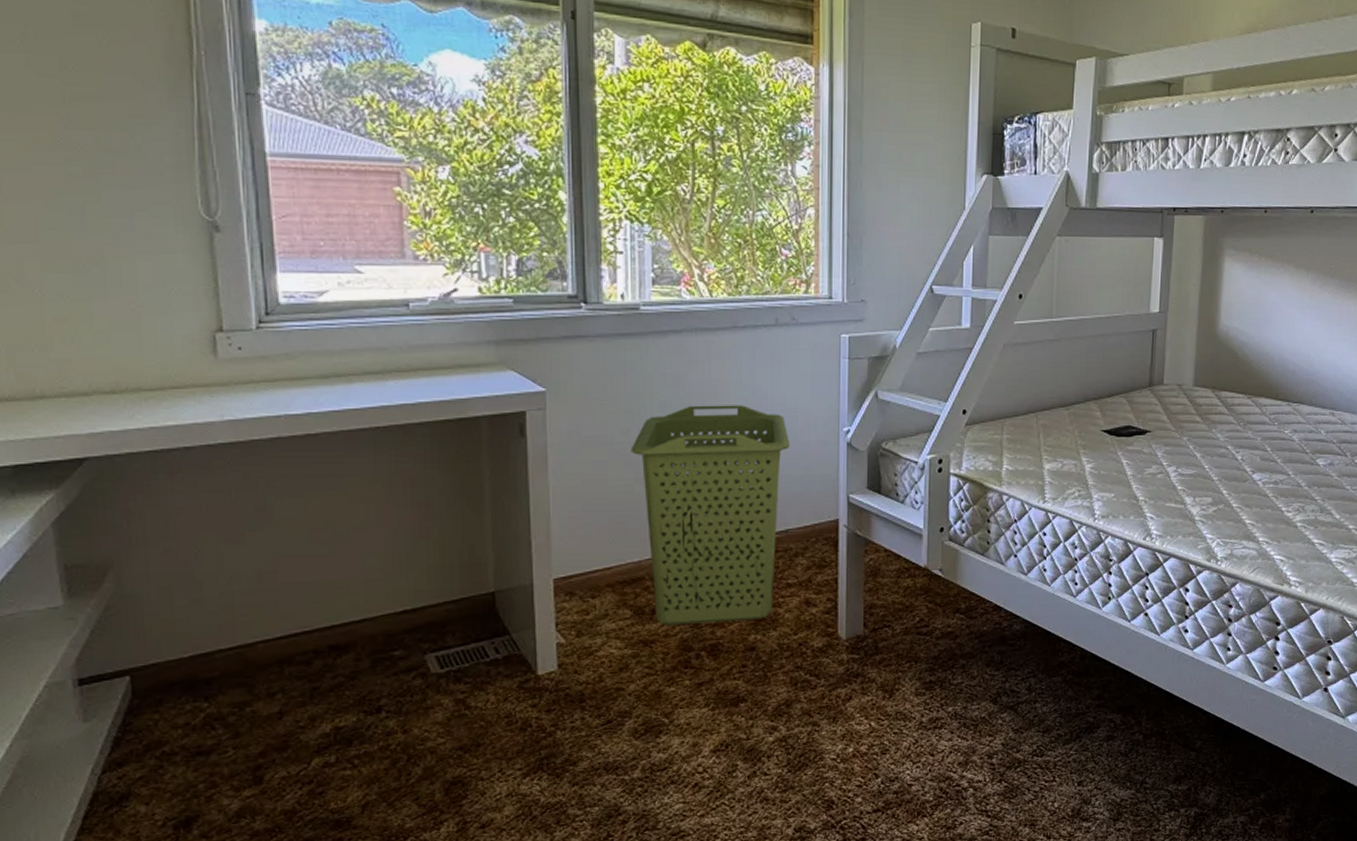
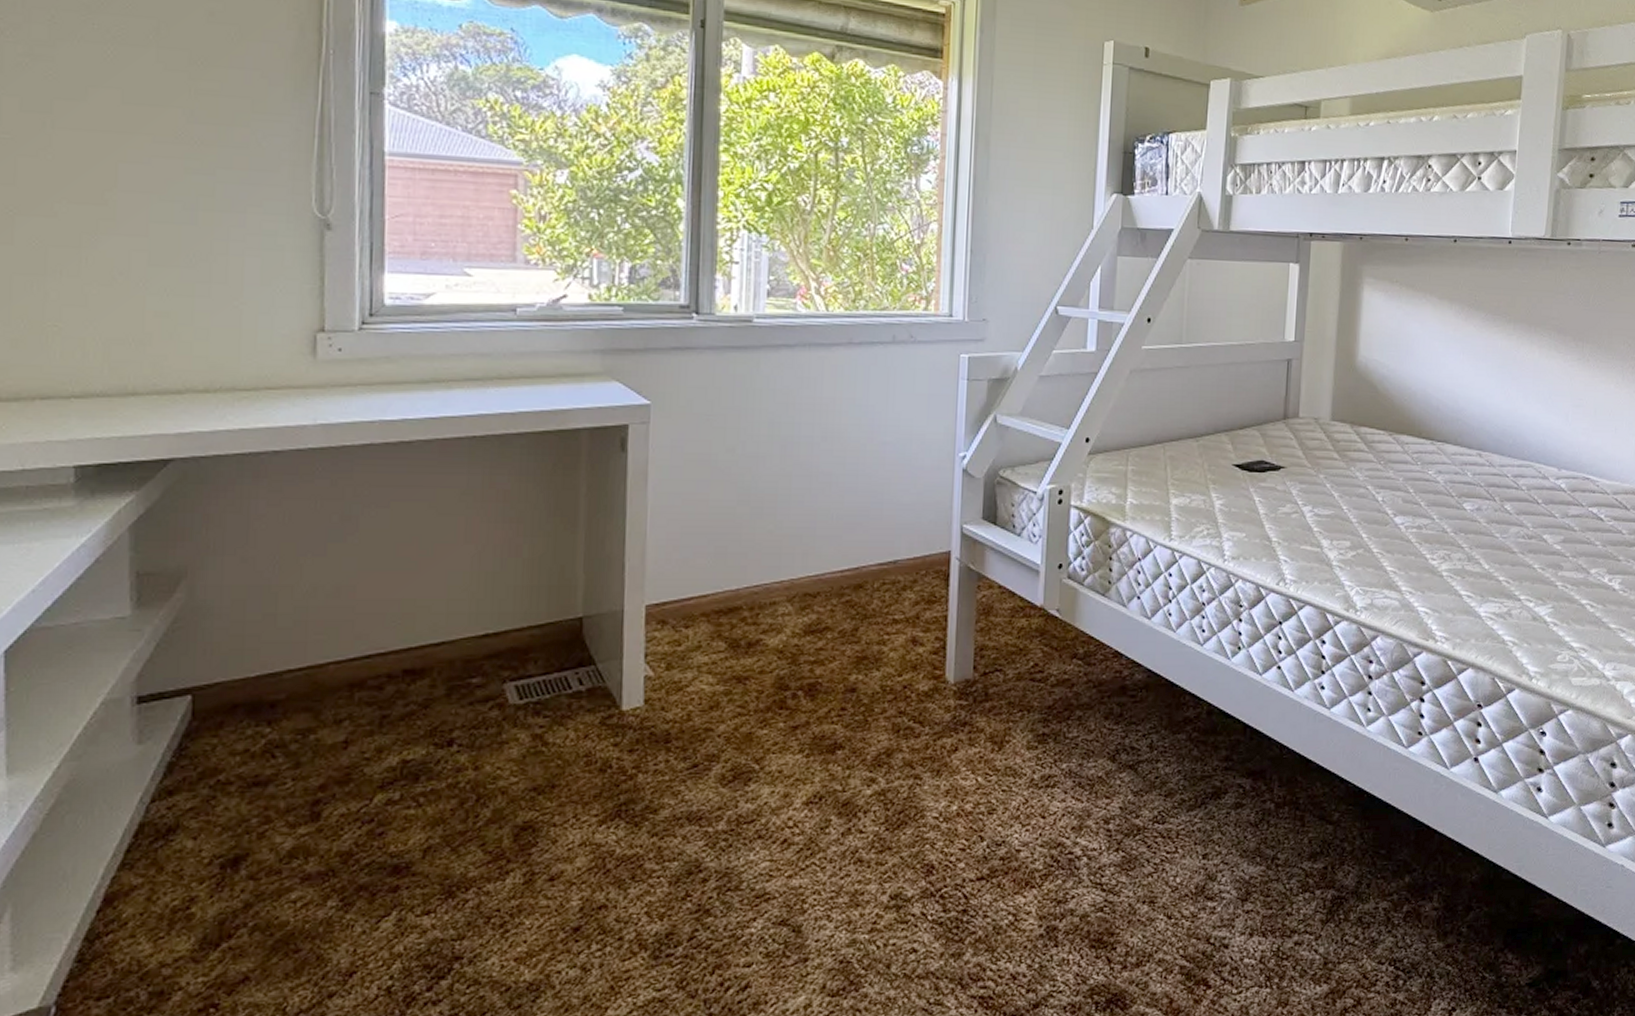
laundry basket: present [630,405,791,625] -> none [735,424,903,660]

